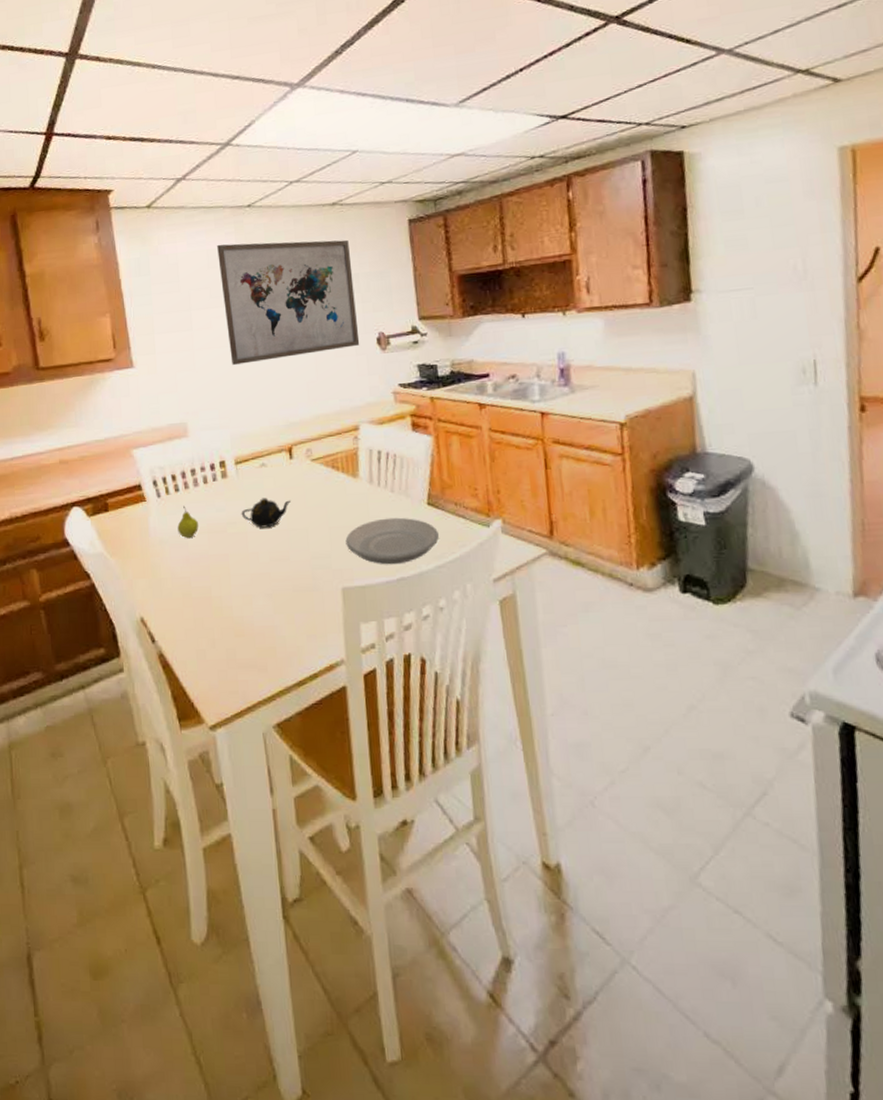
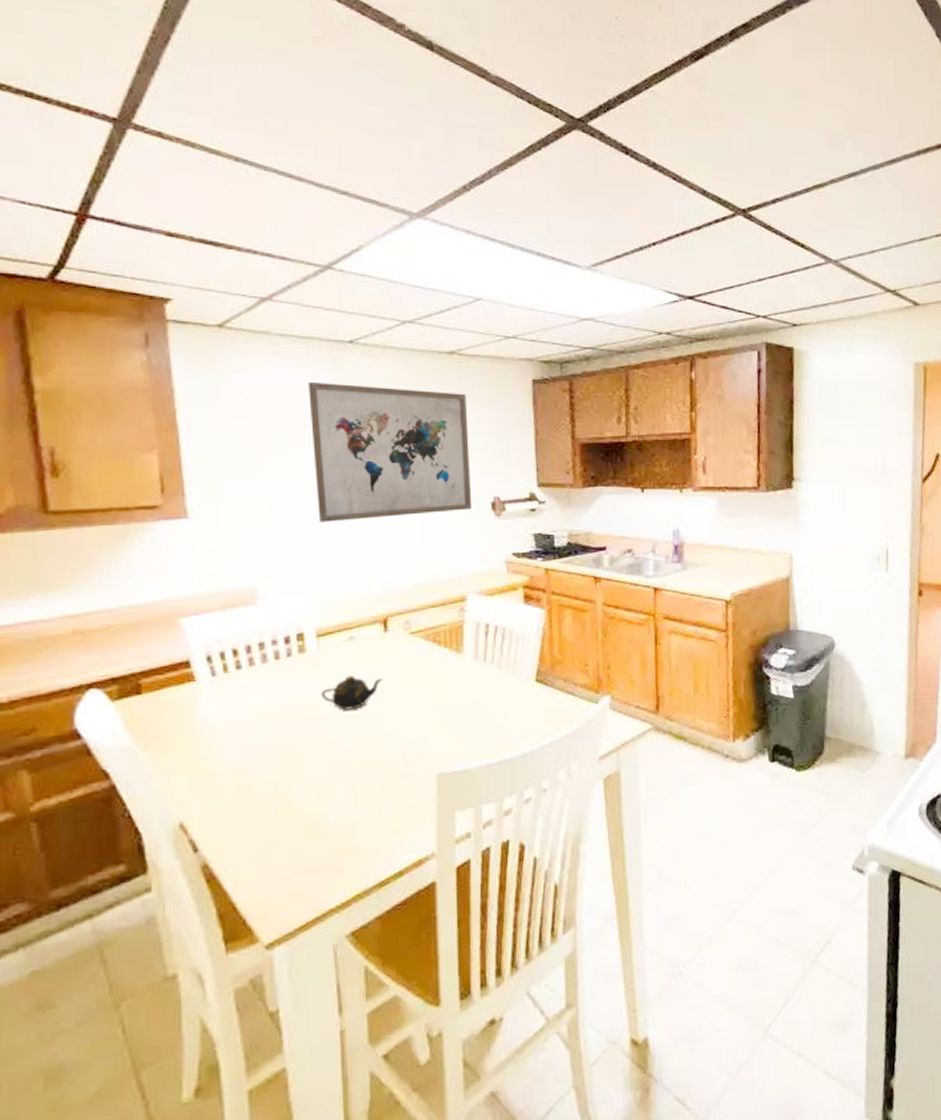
fruit: present [177,506,198,539] -> none [237,686,265,725]
plate: present [345,517,439,565] -> none [444,695,546,747]

